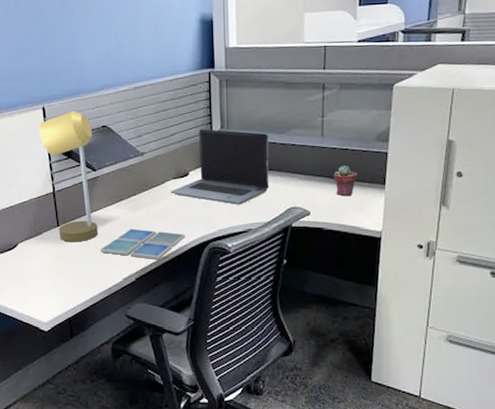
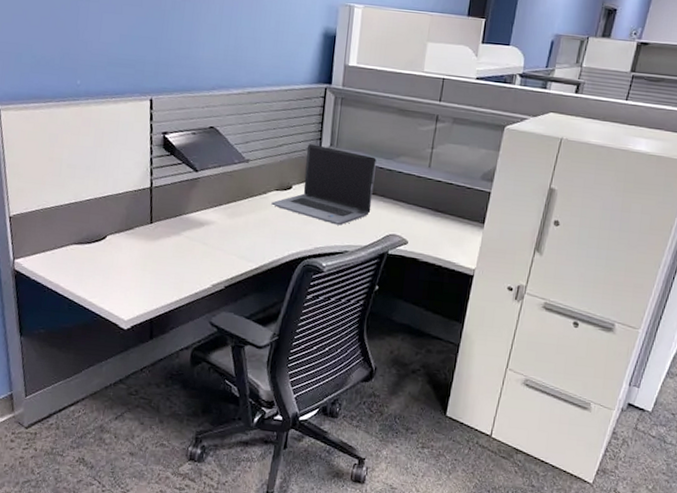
desk lamp: present [39,110,99,243] -> none [143,106,199,242]
drink coaster: present [100,228,186,260] -> none [192,235,281,271]
potted succulent: present [333,165,357,197] -> none [435,199,459,231]

